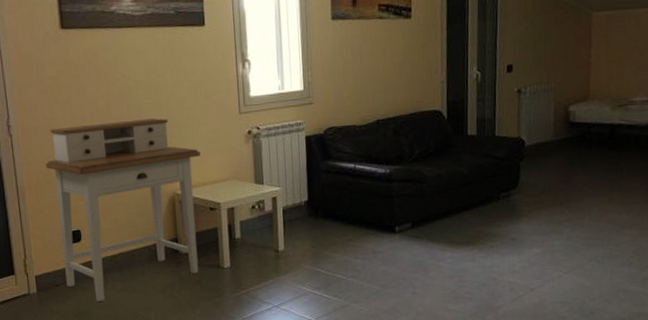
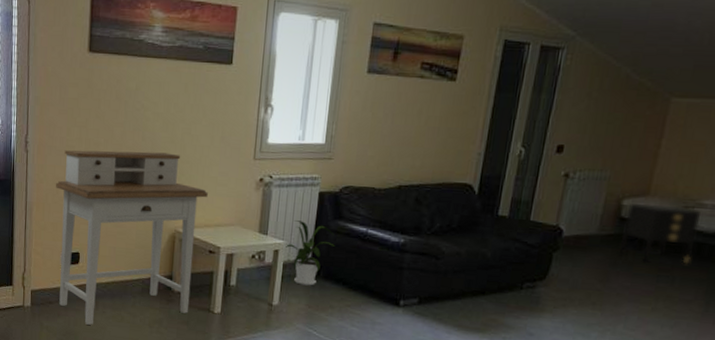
house plant: none [282,166,329,227] -> present [286,220,336,286]
nightstand: none [573,105,634,159] -> present [618,203,702,264]

